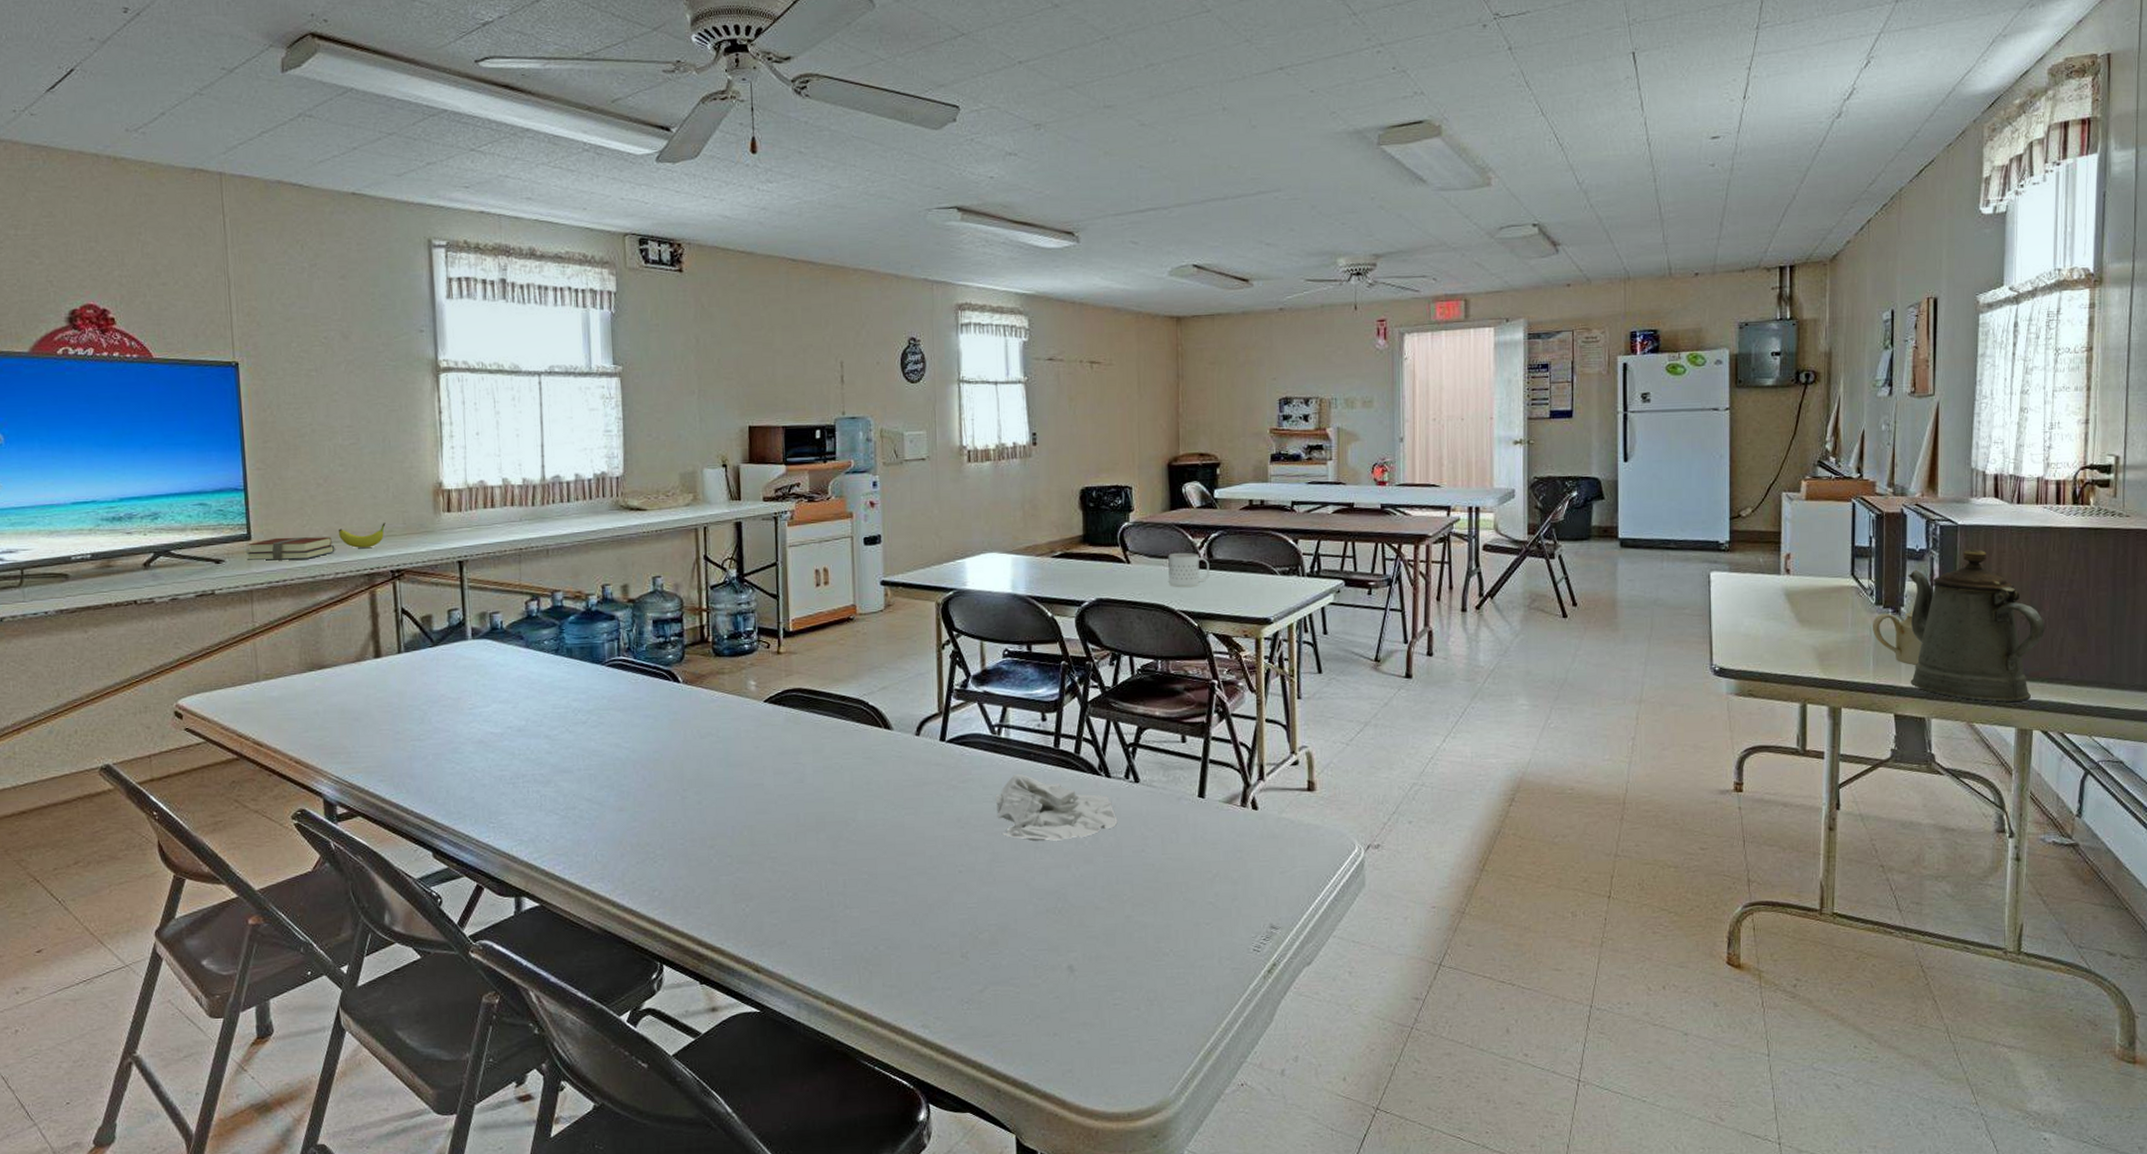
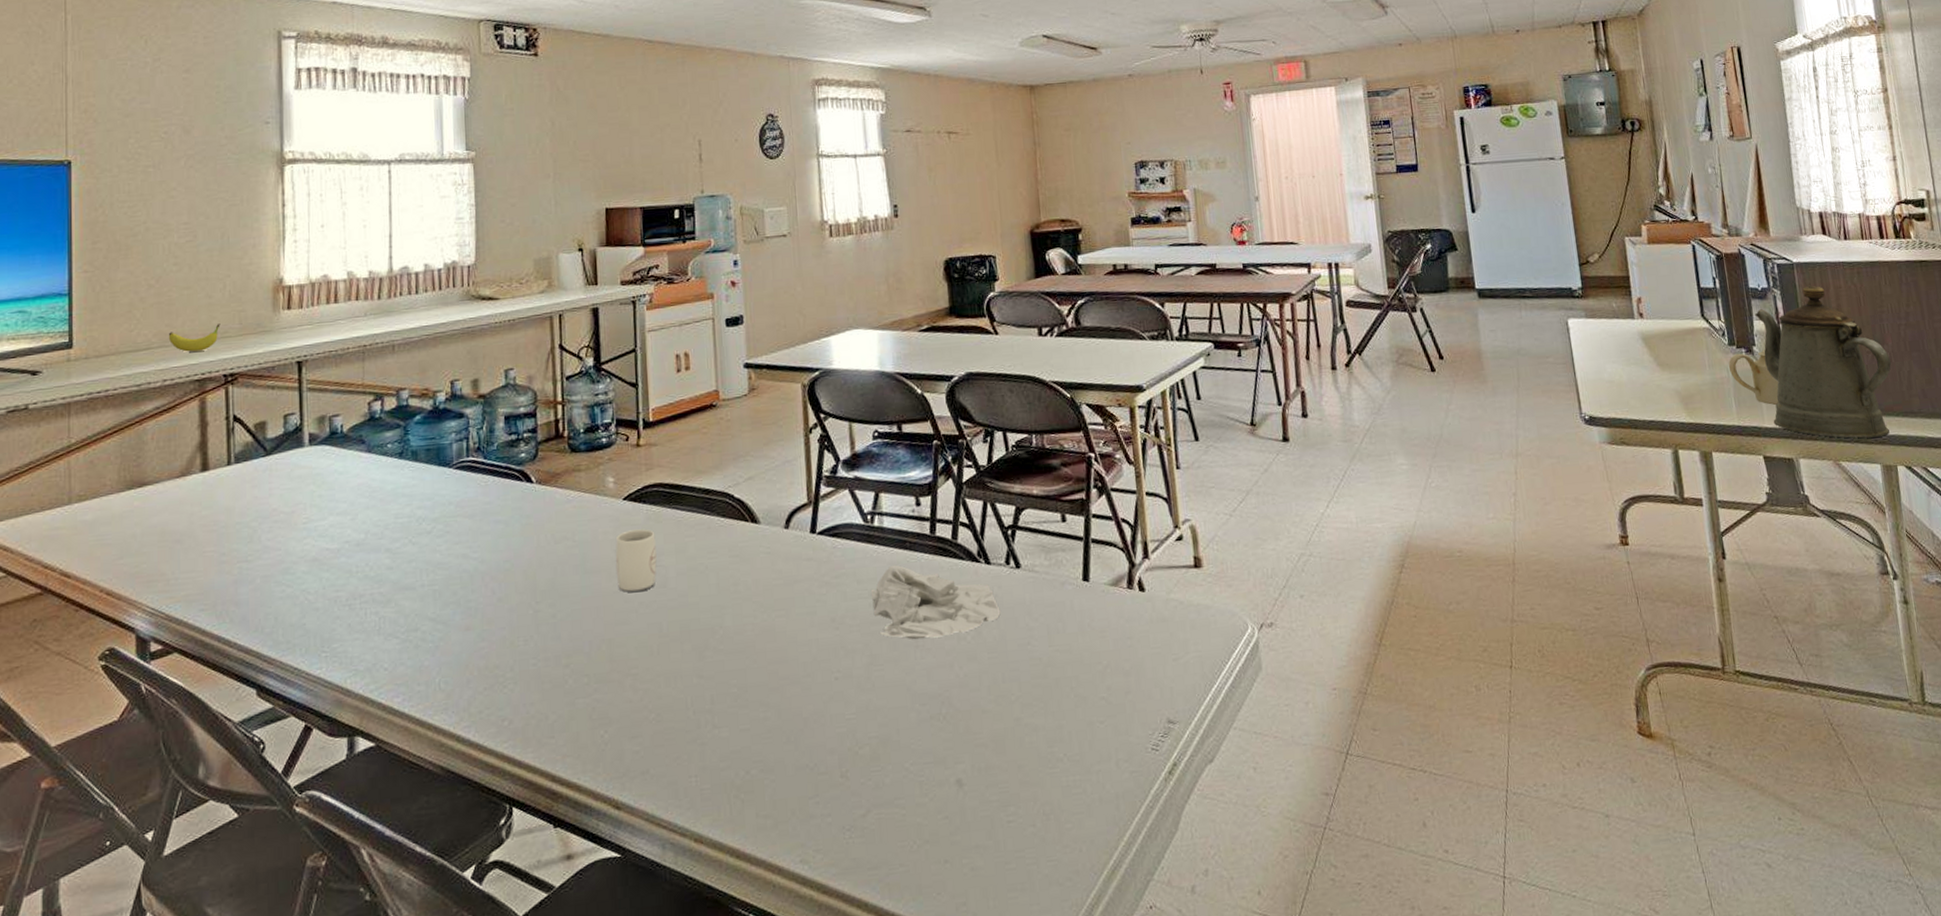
books: present [246,536,335,561] -> none [66,341,164,371]
mug: none [756,729,795,786] -> present [615,529,657,593]
mug: present [1168,553,1210,588] -> none [1036,321,1079,358]

